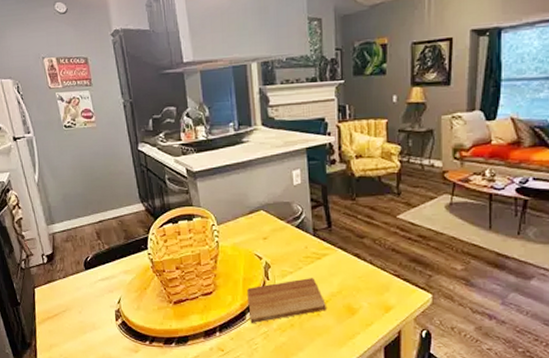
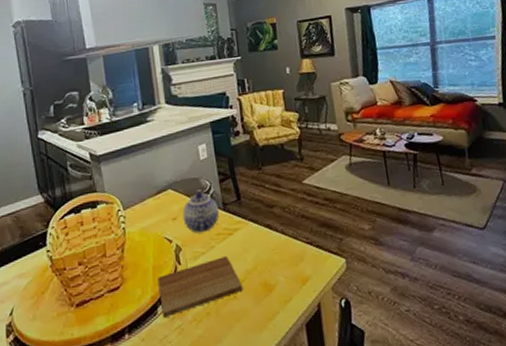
teapot: none [273,214,309,254] -> present [182,190,219,233]

